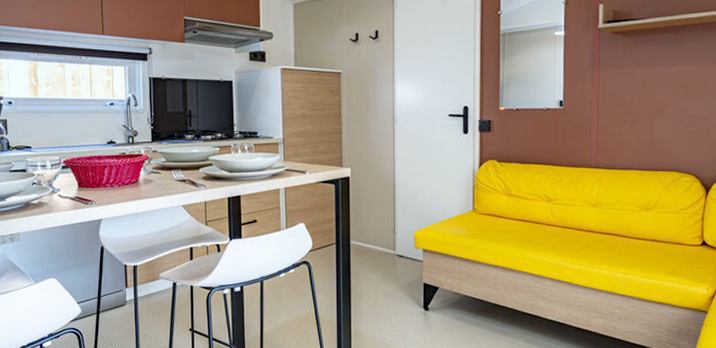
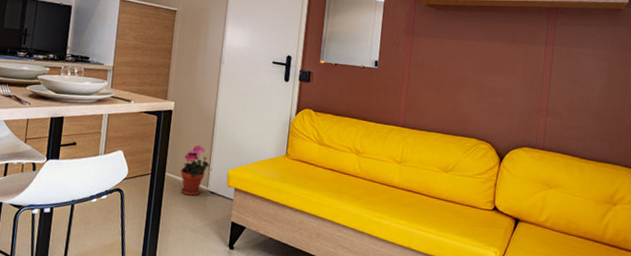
potted plant: none [366,210,394,261] -> present [180,145,209,196]

